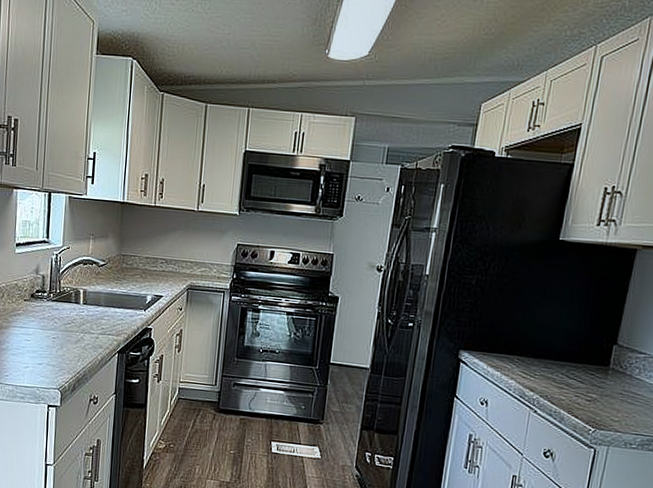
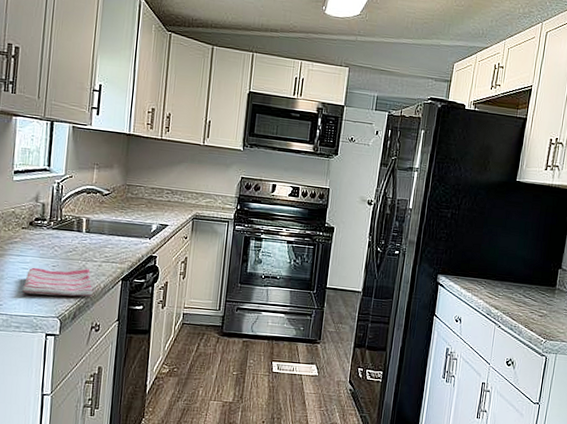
dish towel: none [26,339,90,369] -> present [22,267,93,297]

